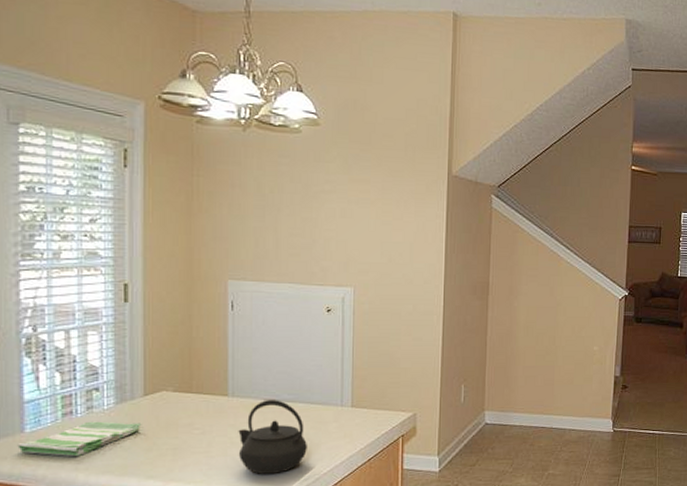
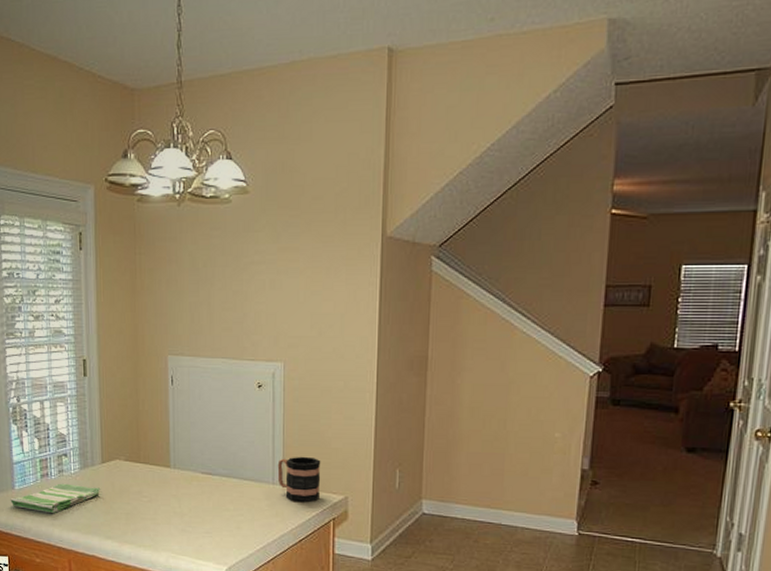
kettle: present [238,400,307,475] -> none [180,474,241,546]
mug: none [346,377,391,423] -> present [277,456,321,503]

